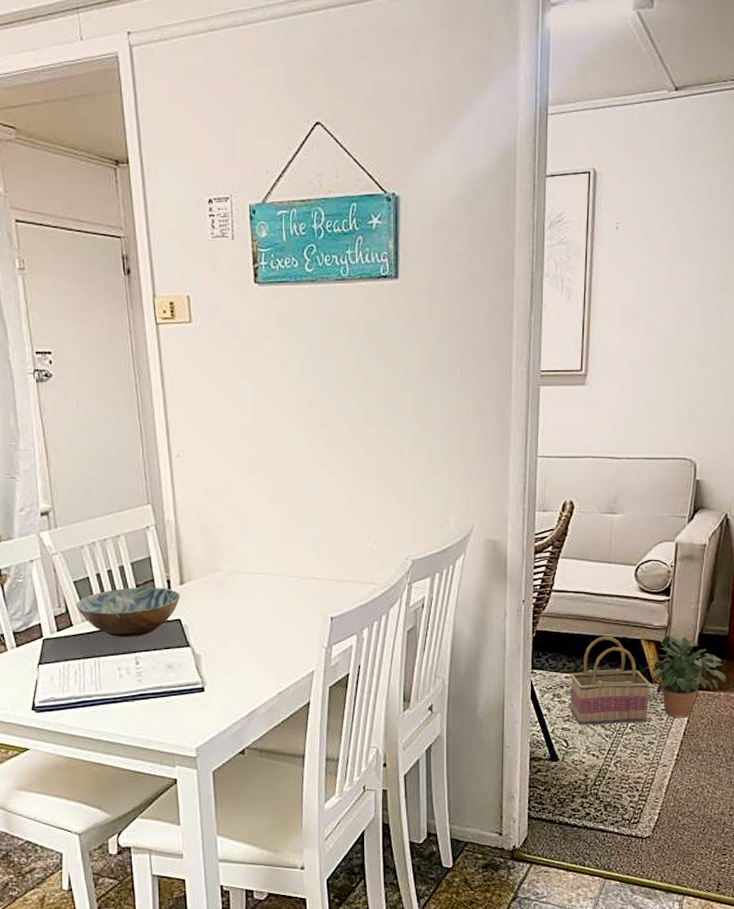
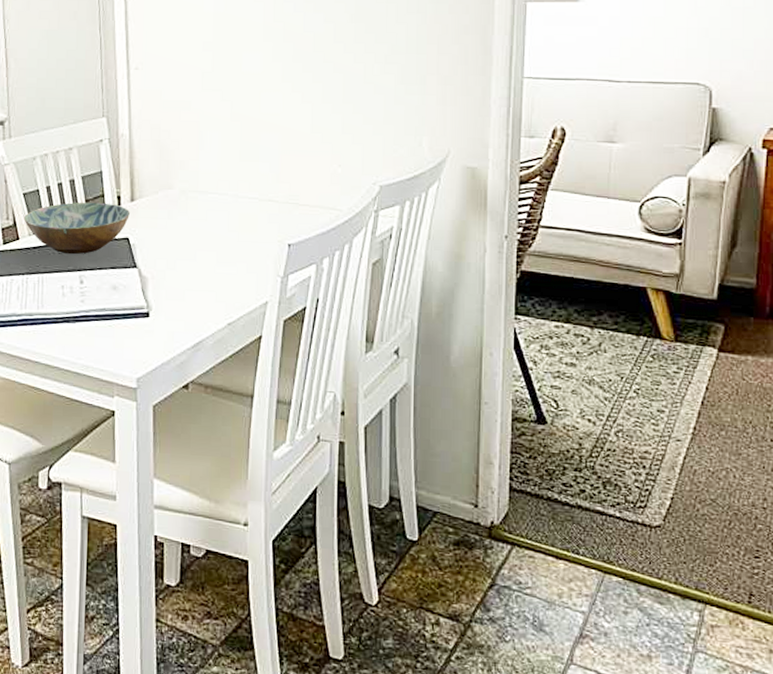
basket: present [570,636,651,725] -> none [560,281,659,386]
potted plant: present [644,633,726,718] -> none [651,282,755,384]

